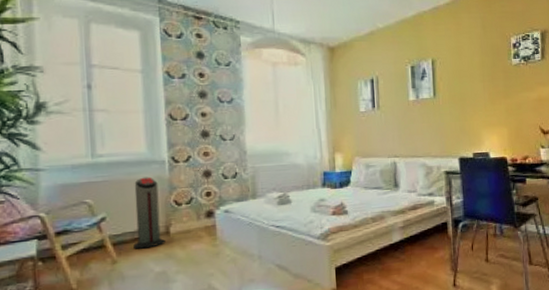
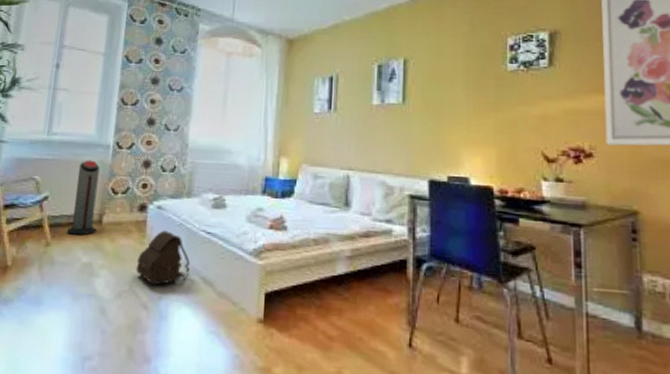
satchel: none [211,230,265,280] -> present [136,230,190,286]

